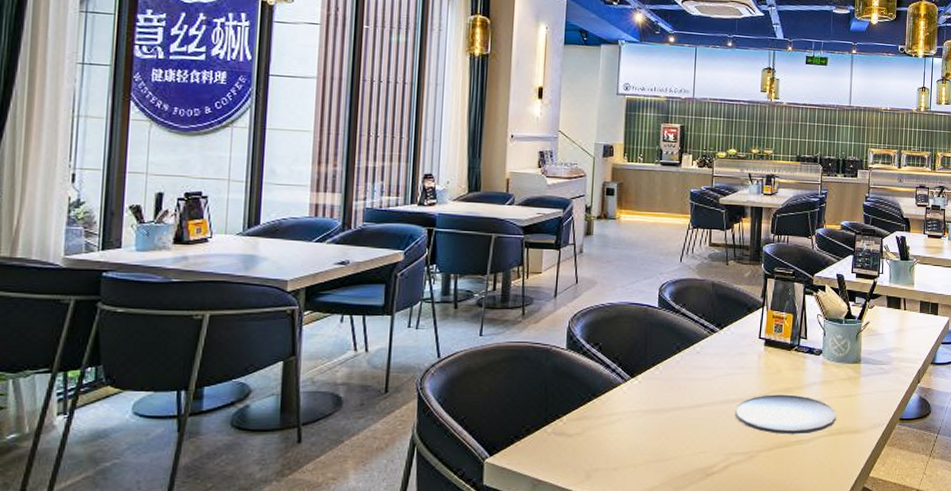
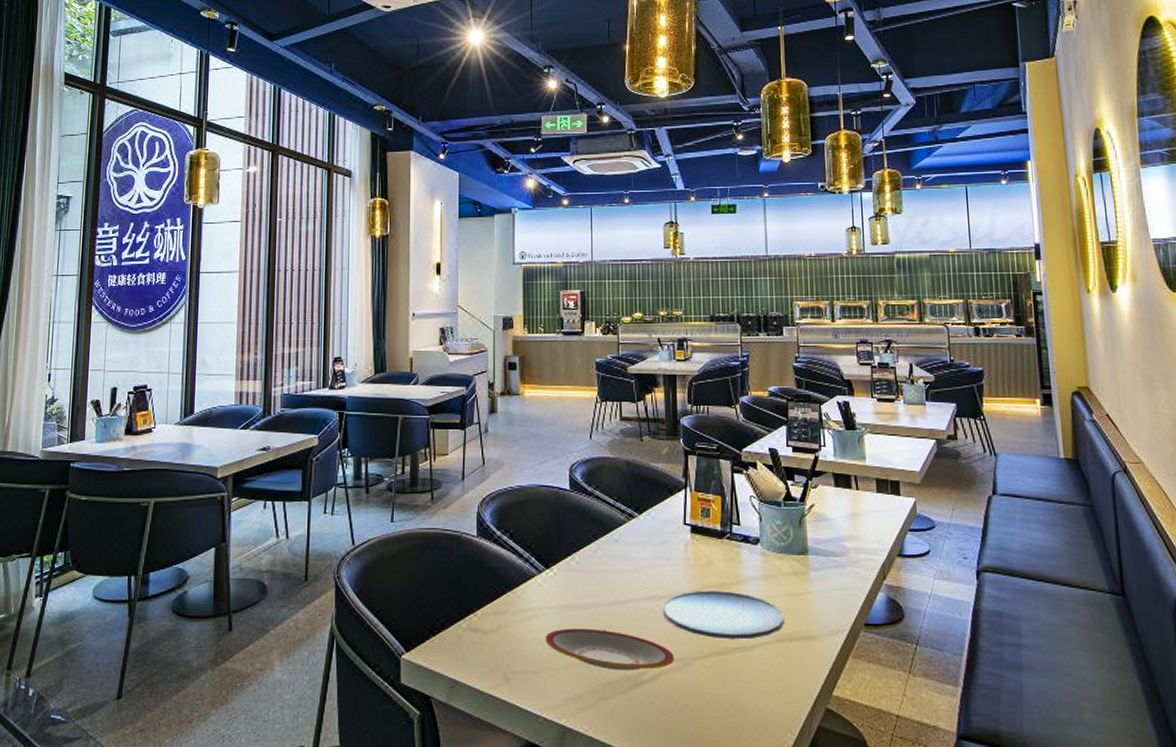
plate: none [626,429,742,465] -> present [545,628,674,671]

